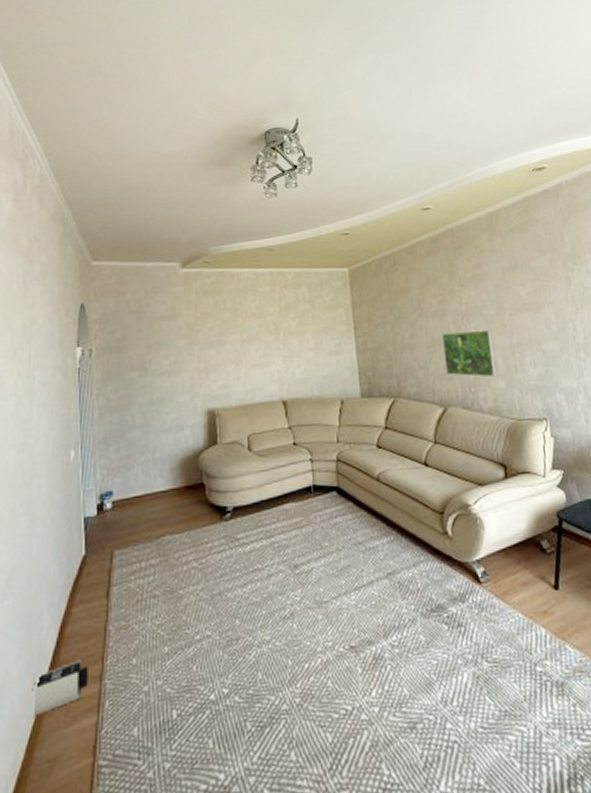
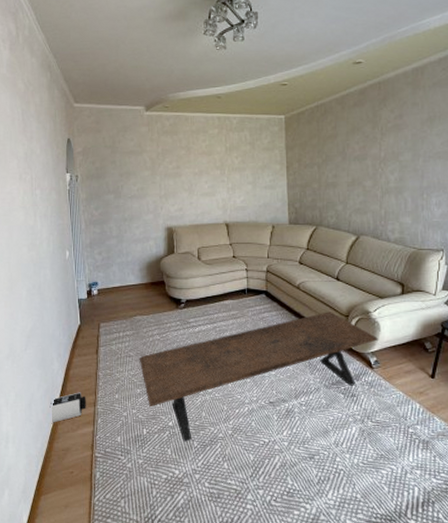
coffee table: none [167,508,485,724] -> present [139,312,379,442]
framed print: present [442,329,498,378] -> none [361,173,405,214]

